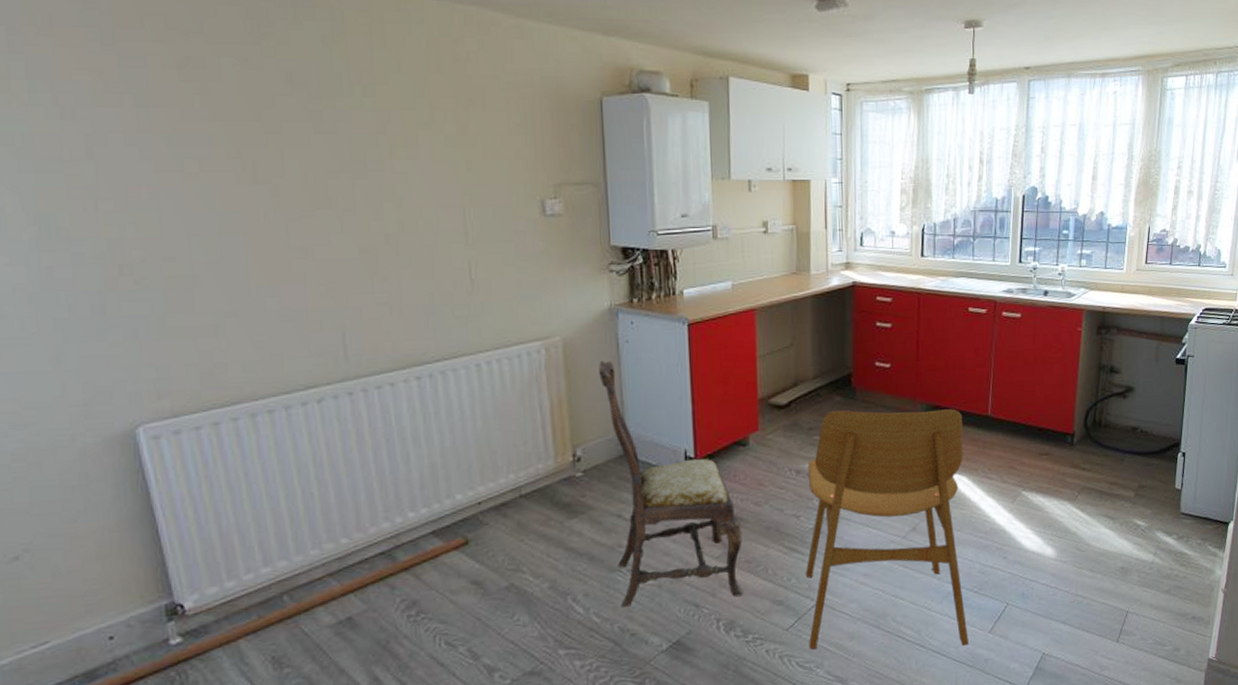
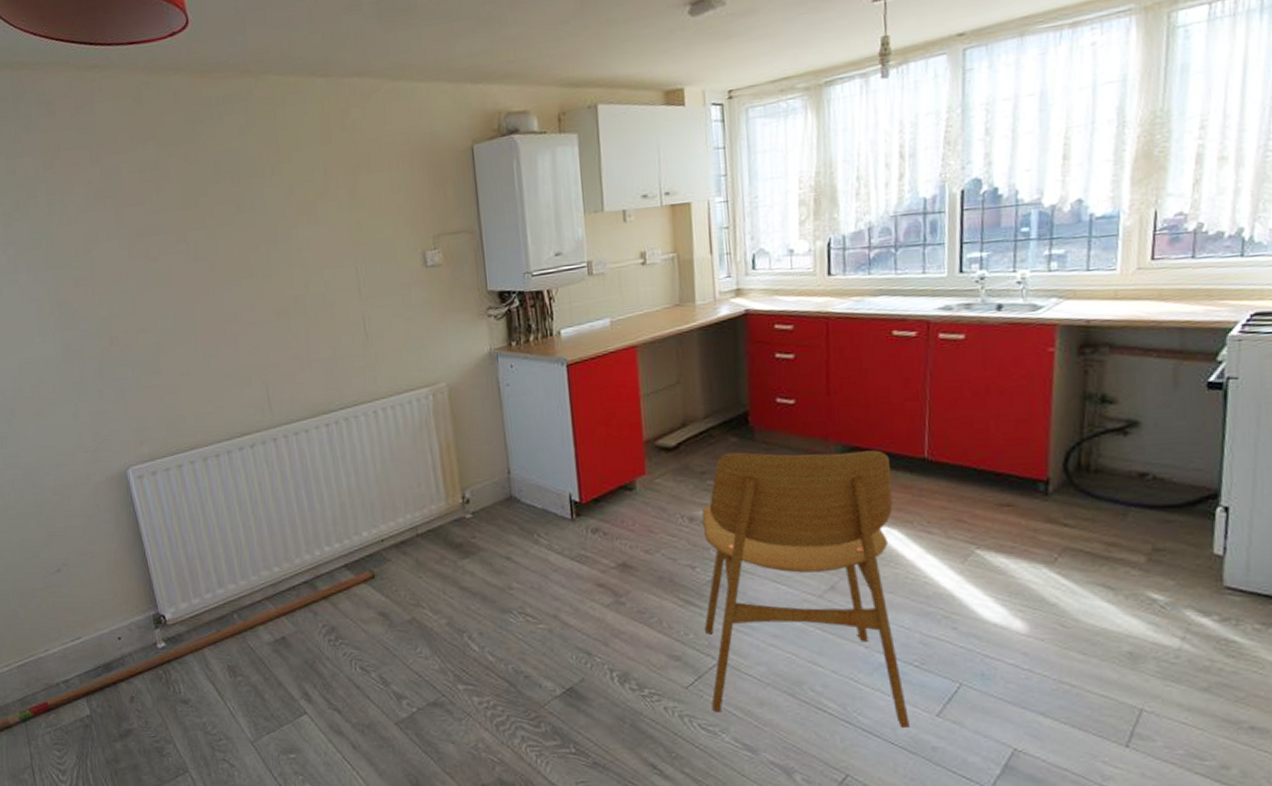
dining chair: present [599,360,743,608] -> none [482,404,637,650]

